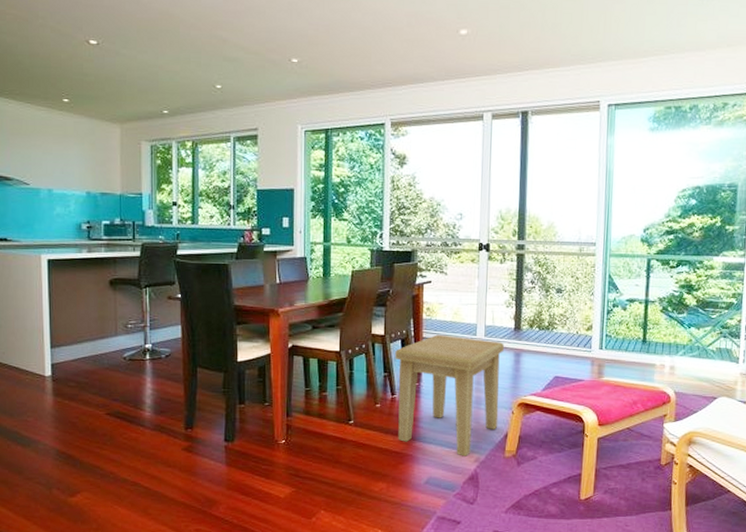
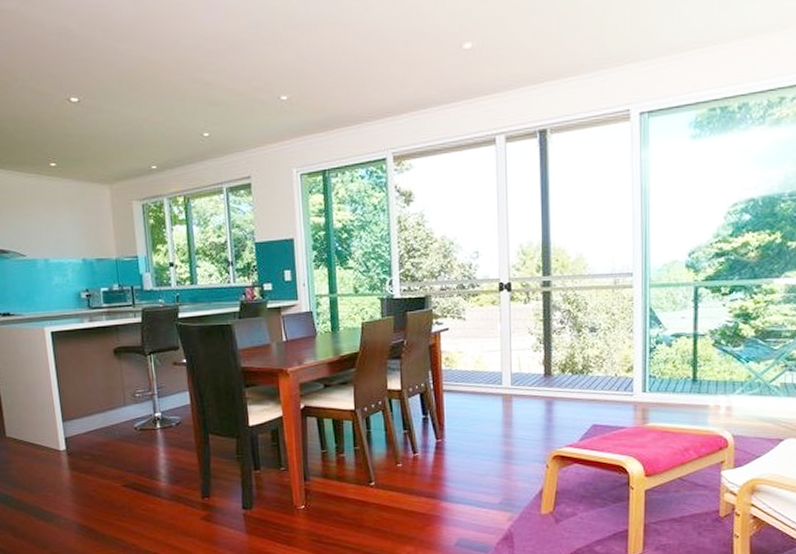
side table: present [395,334,504,457] -> none [414,385,533,516]

